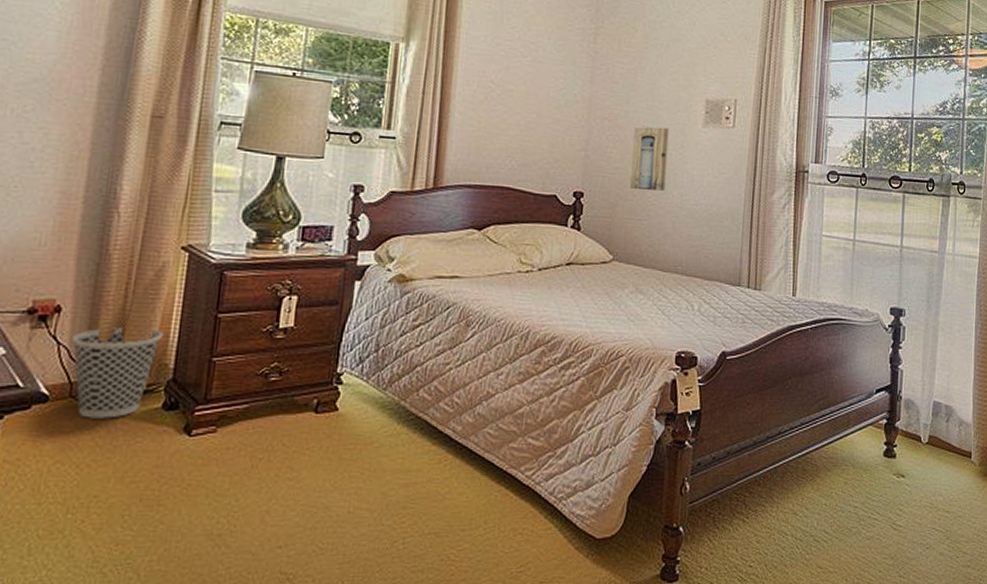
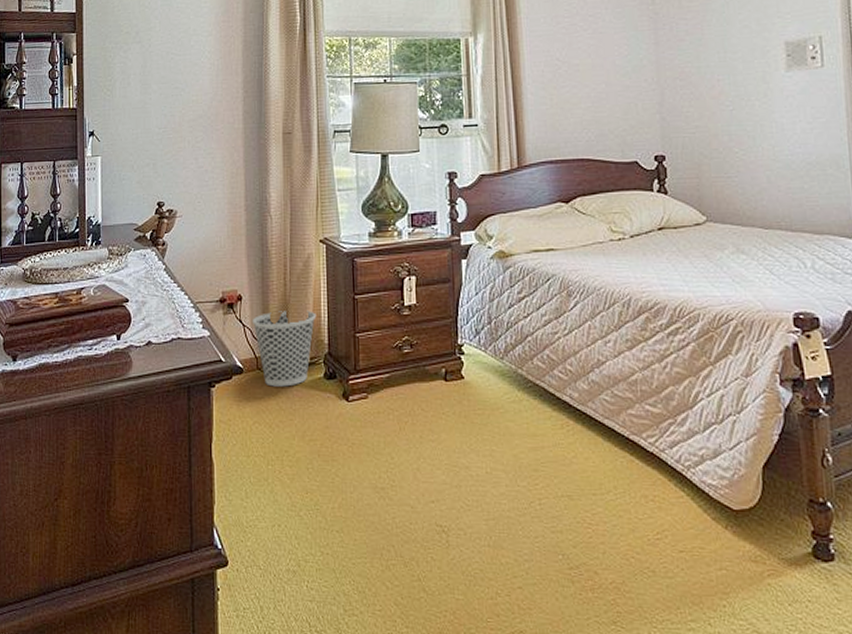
wall art: present [629,127,669,191] -> none [708,78,753,146]

